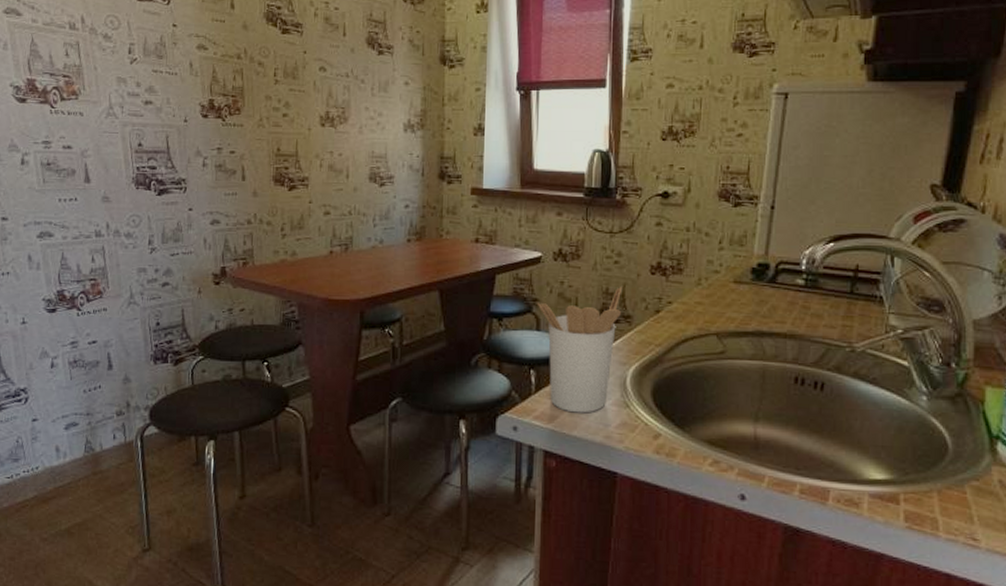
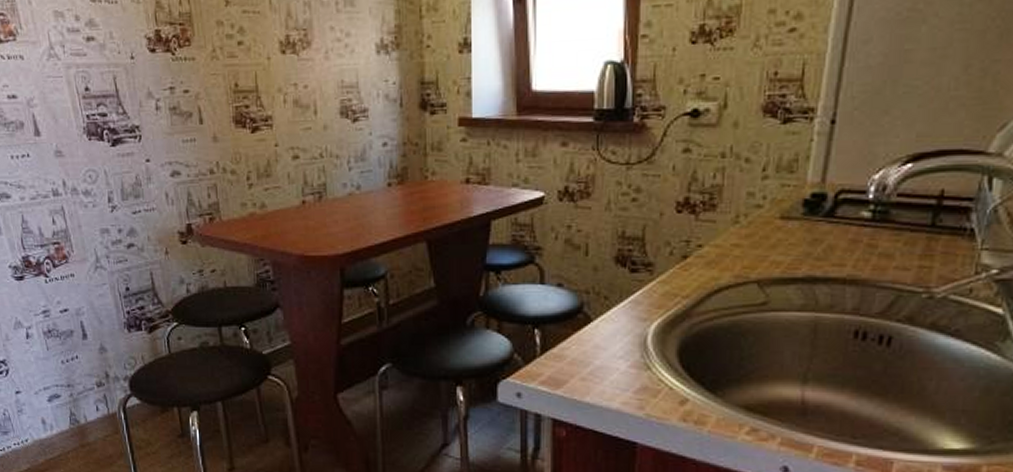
utensil holder: present [536,286,623,413] -> none [540,228,642,377]

